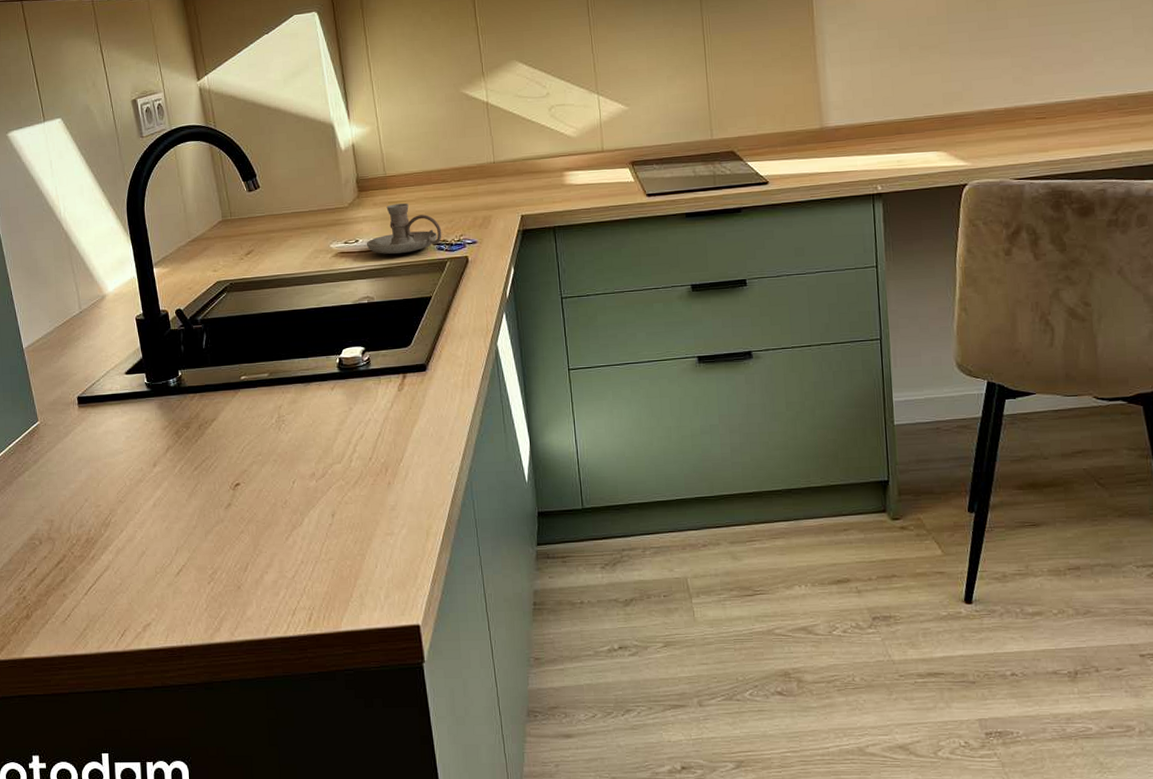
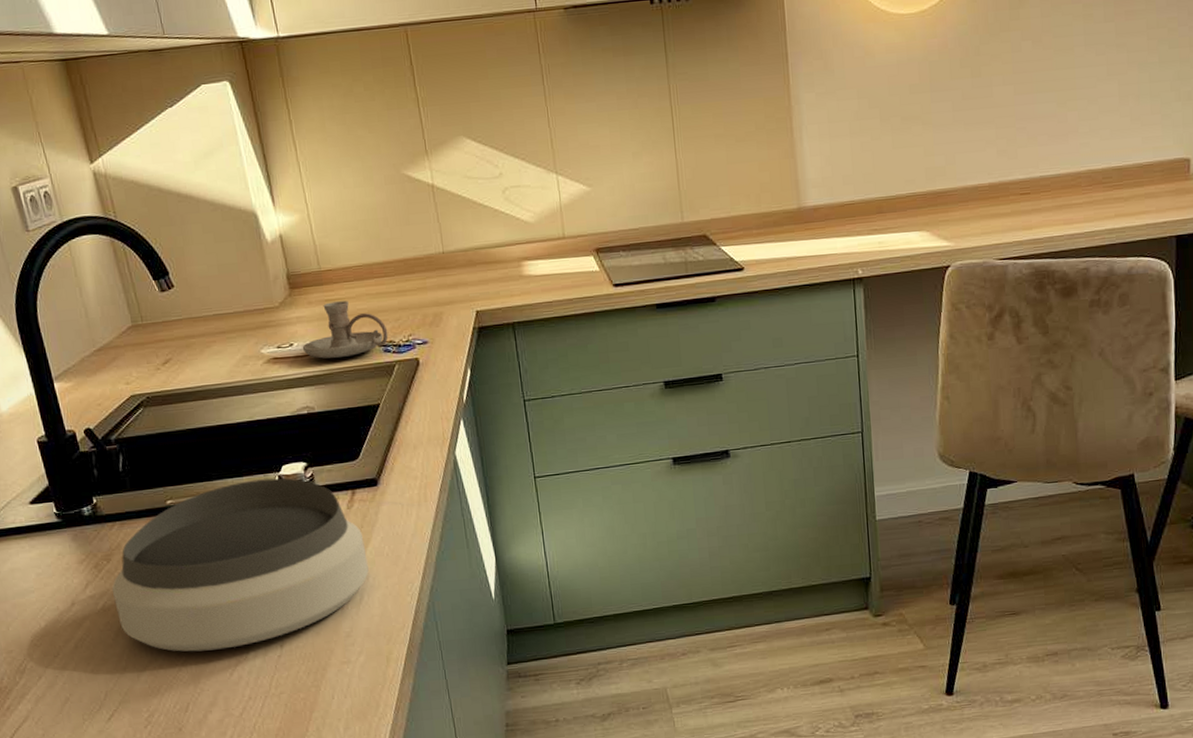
bowl: none [189,360,414,516] -> present [112,478,369,652]

